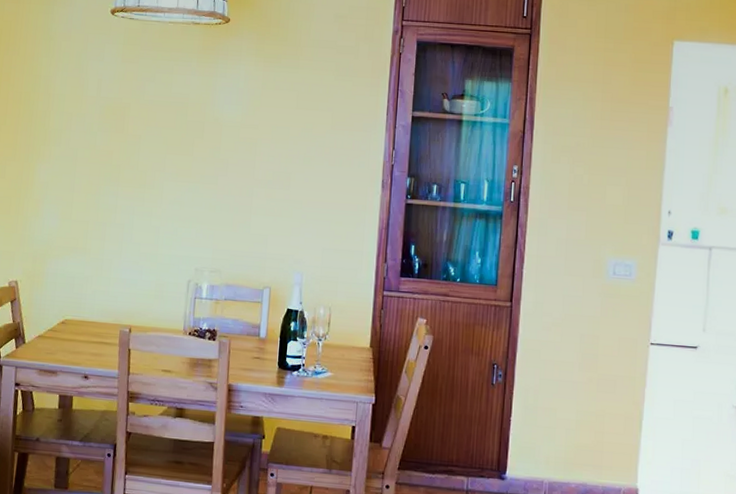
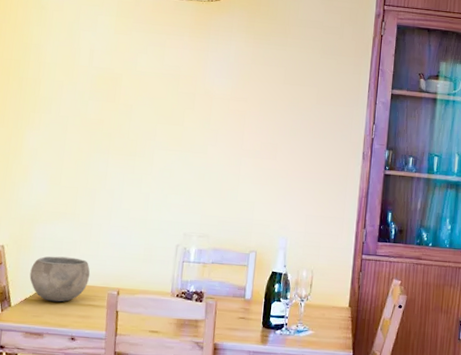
bowl: none [42,292,102,340] -> present [29,256,91,302]

